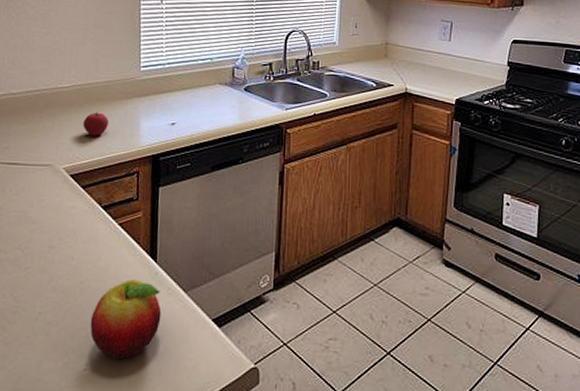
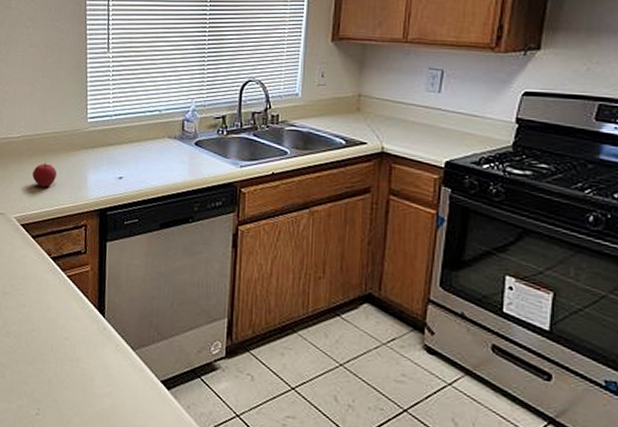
fruit: present [90,279,161,359] -> none [41,331,110,409]

